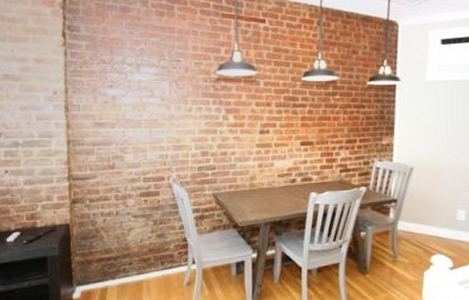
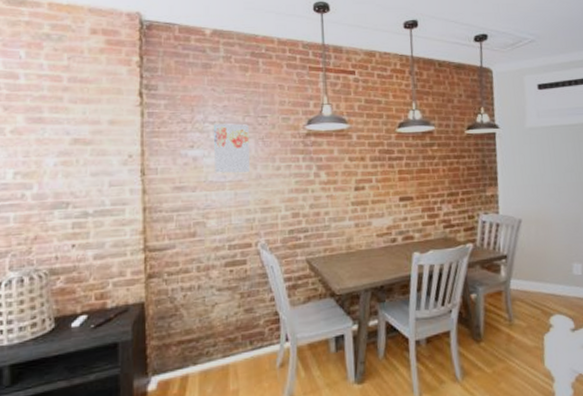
wall art: none [132,65,164,113] -> present [214,123,250,174]

